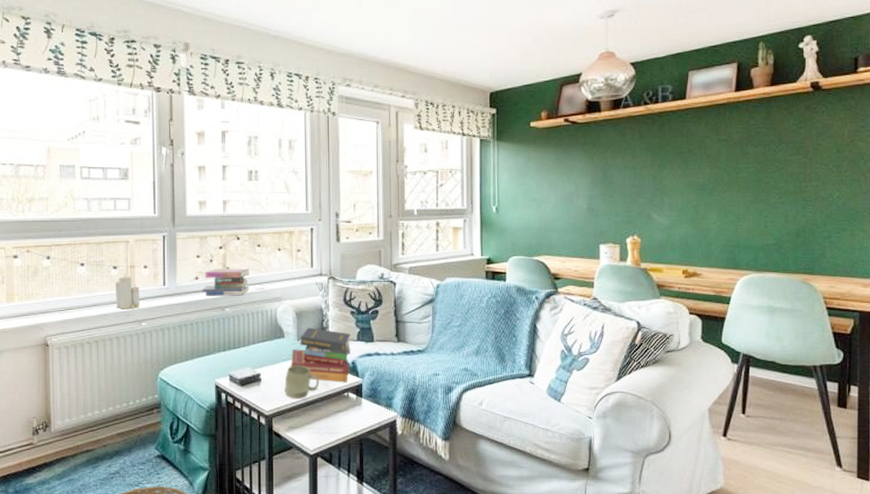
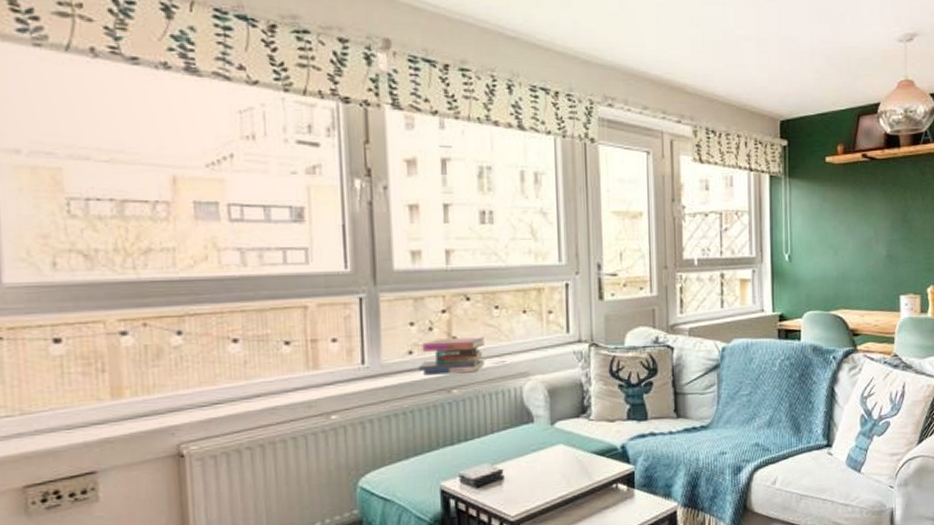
candle: present [115,273,140,310] -> none [289,350,327,400]
mug: present [284,365,320,399] -> none [535,455,581,498]
books: present [291,327,351,383] -> none [543,407,620,473]

